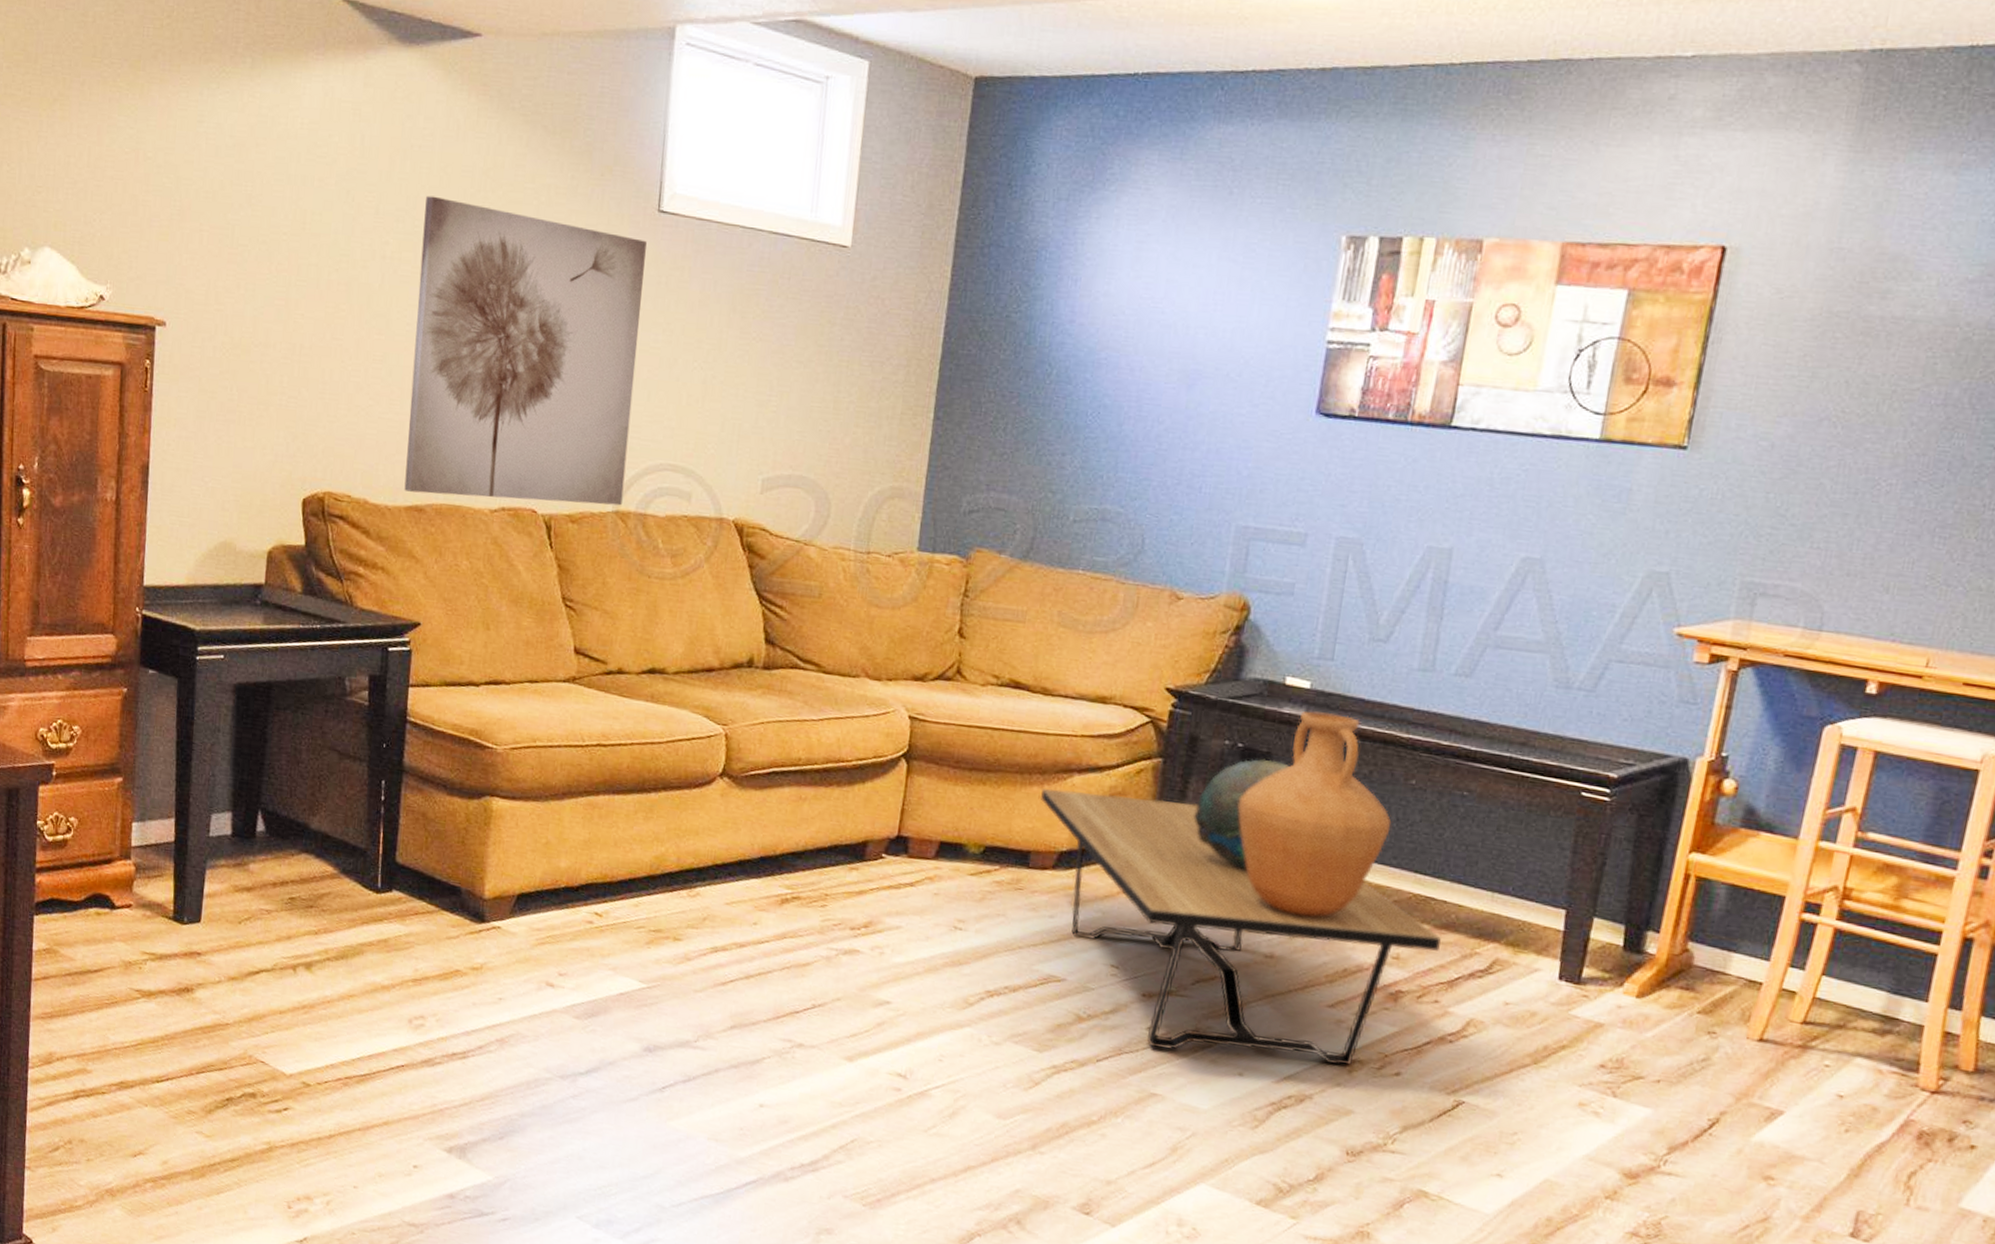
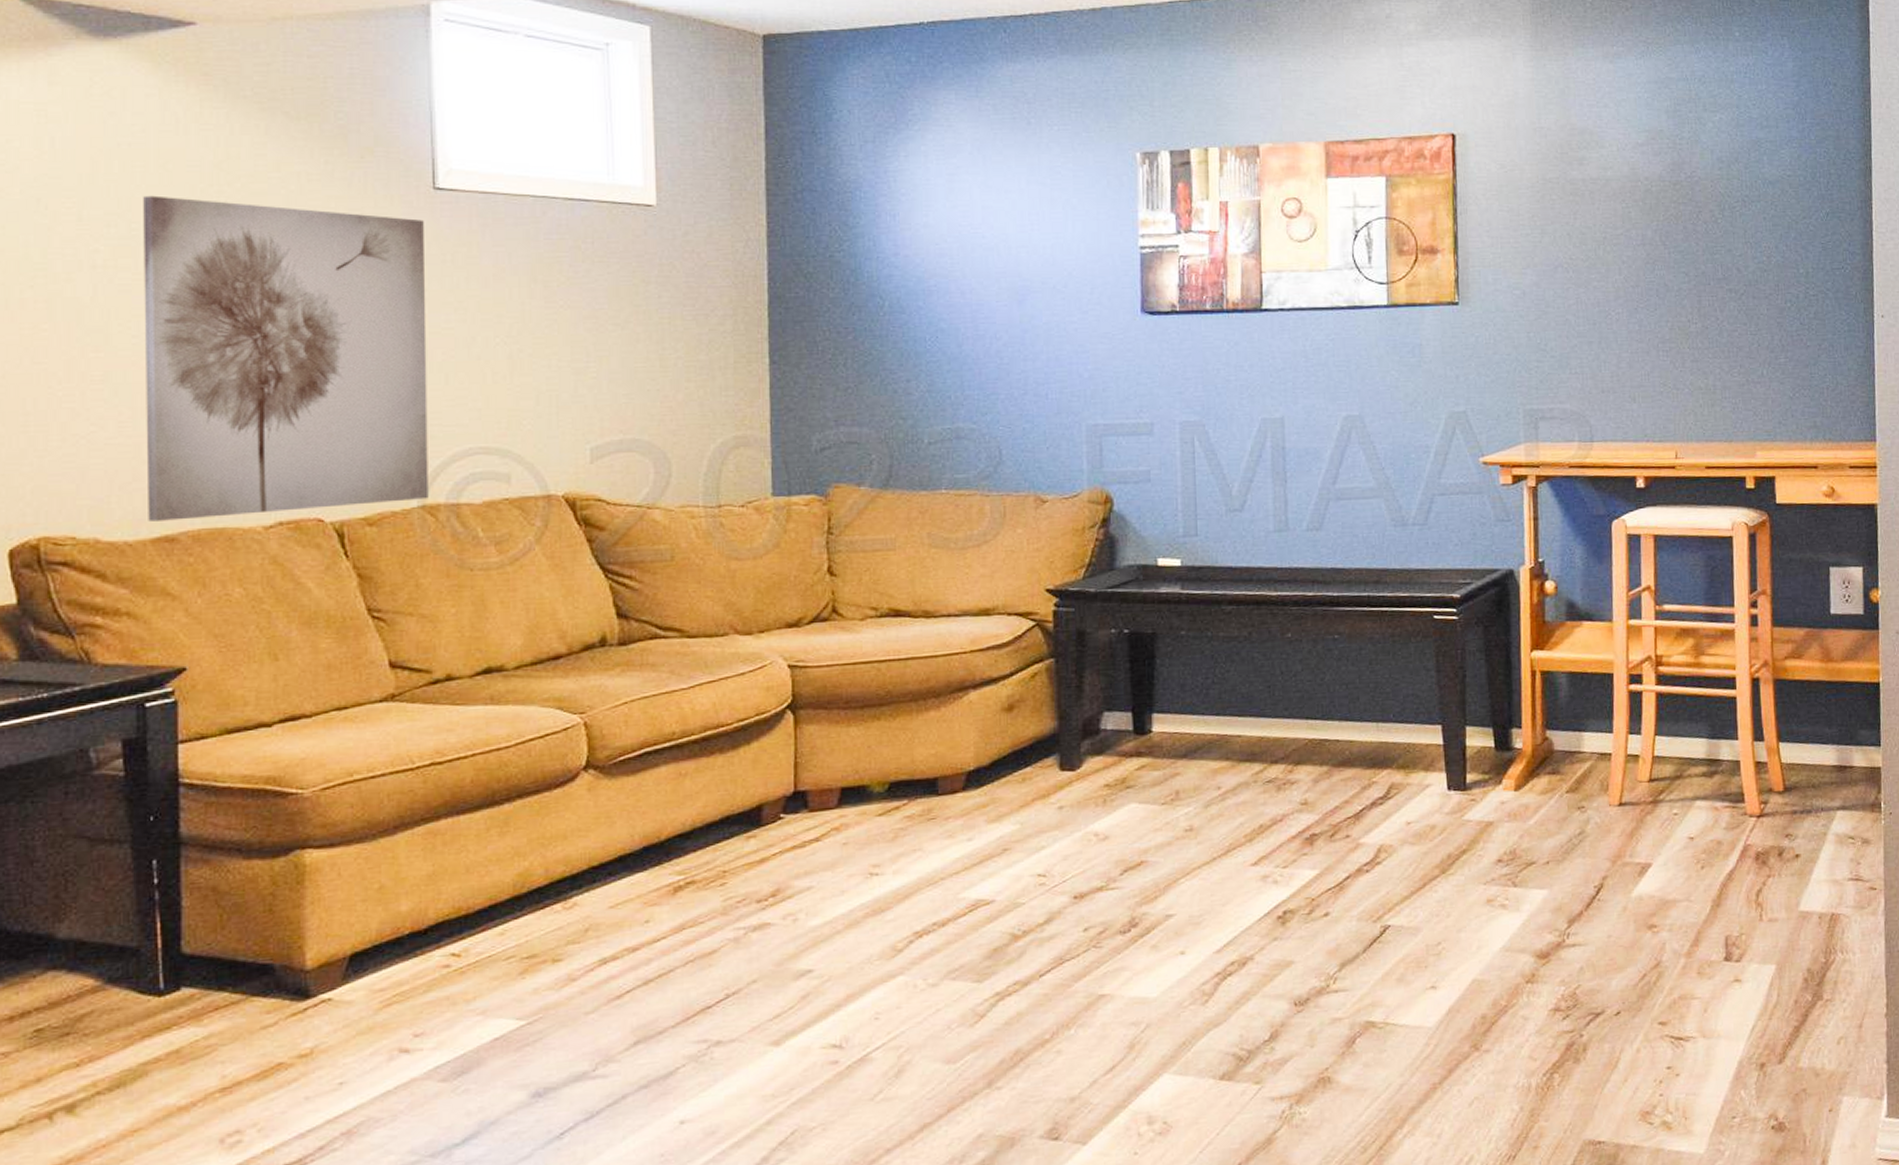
coffee table: present [1041,788,1441,1066] -> none [938,696,1341,949]
decorative bowl: present [1193,758,1289,871] -> none [1094,640,1175,751]
vase: present [1238,711,1392,917] -> none [1135,585,1277,785]

